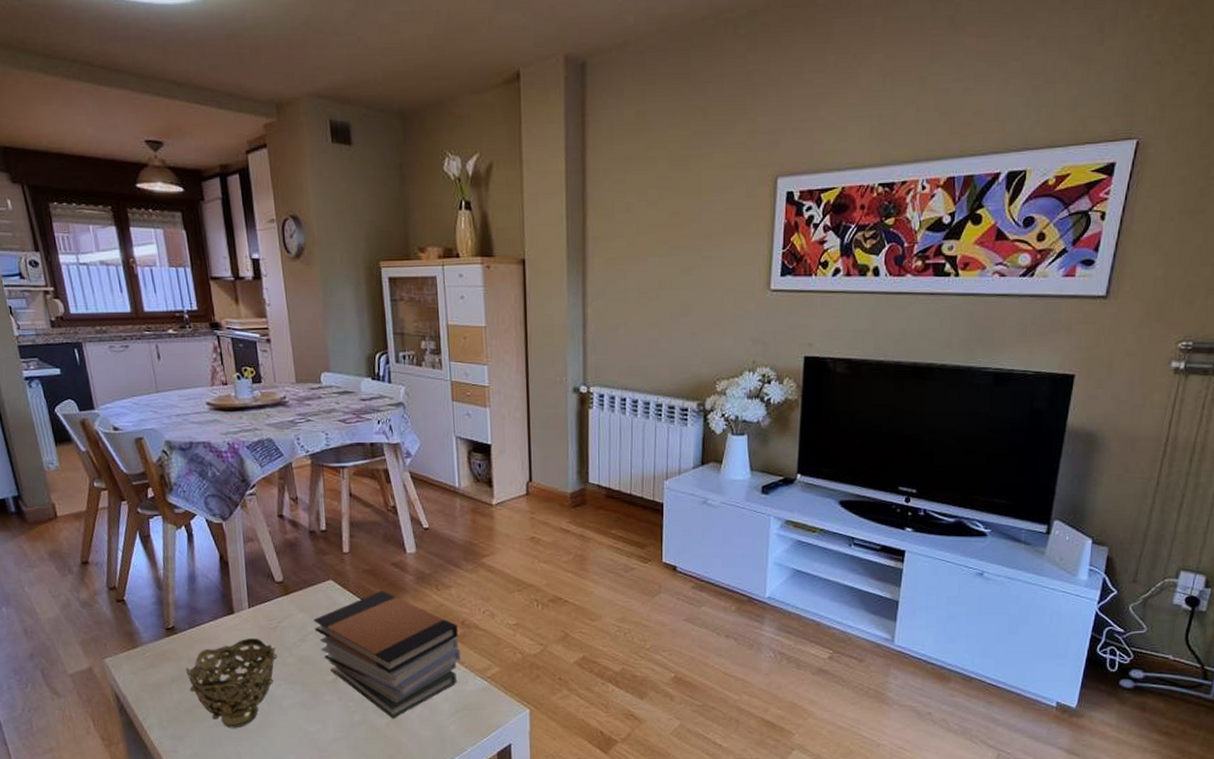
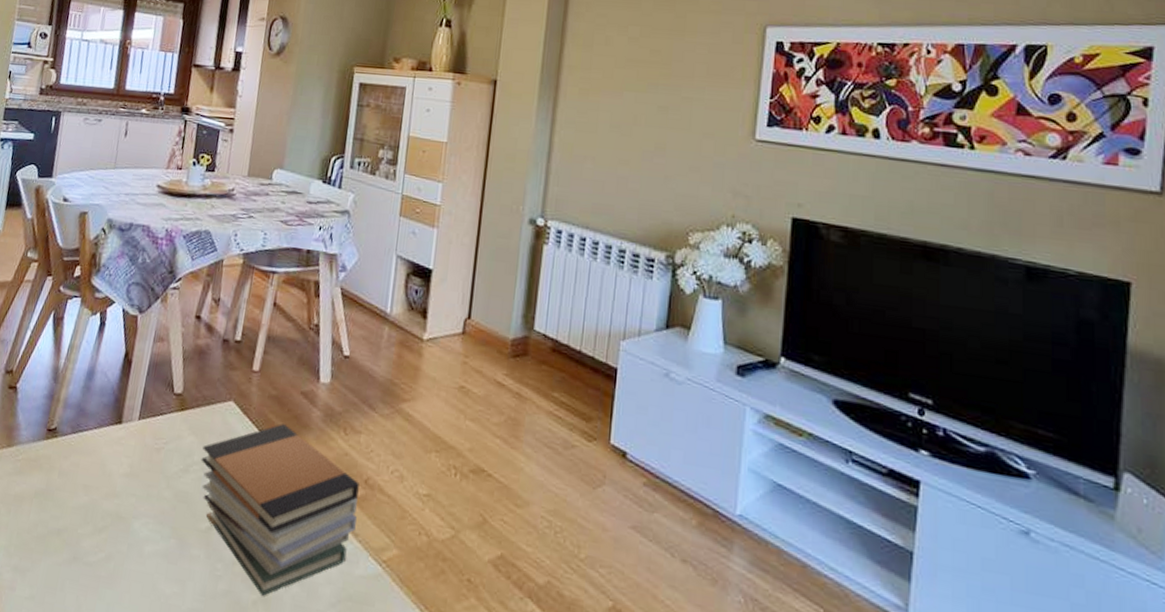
decorative bowl: present [186,637,277,728] -> none [50,457,154,572]

